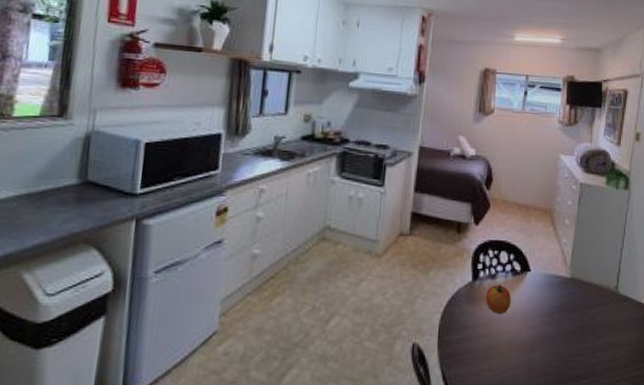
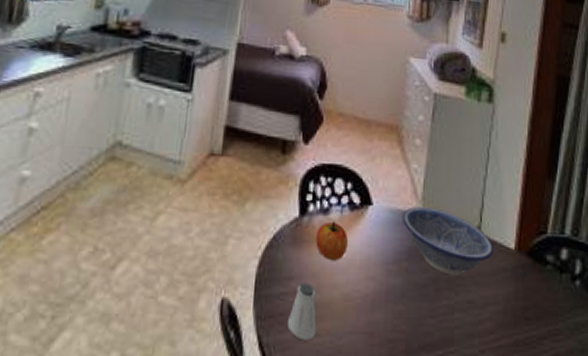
saltshaker: none [465,331,488,374] -> present [288,283,317,341]
decorative bowl: none [554,272,629,324] -> present [402,207,495,276]

